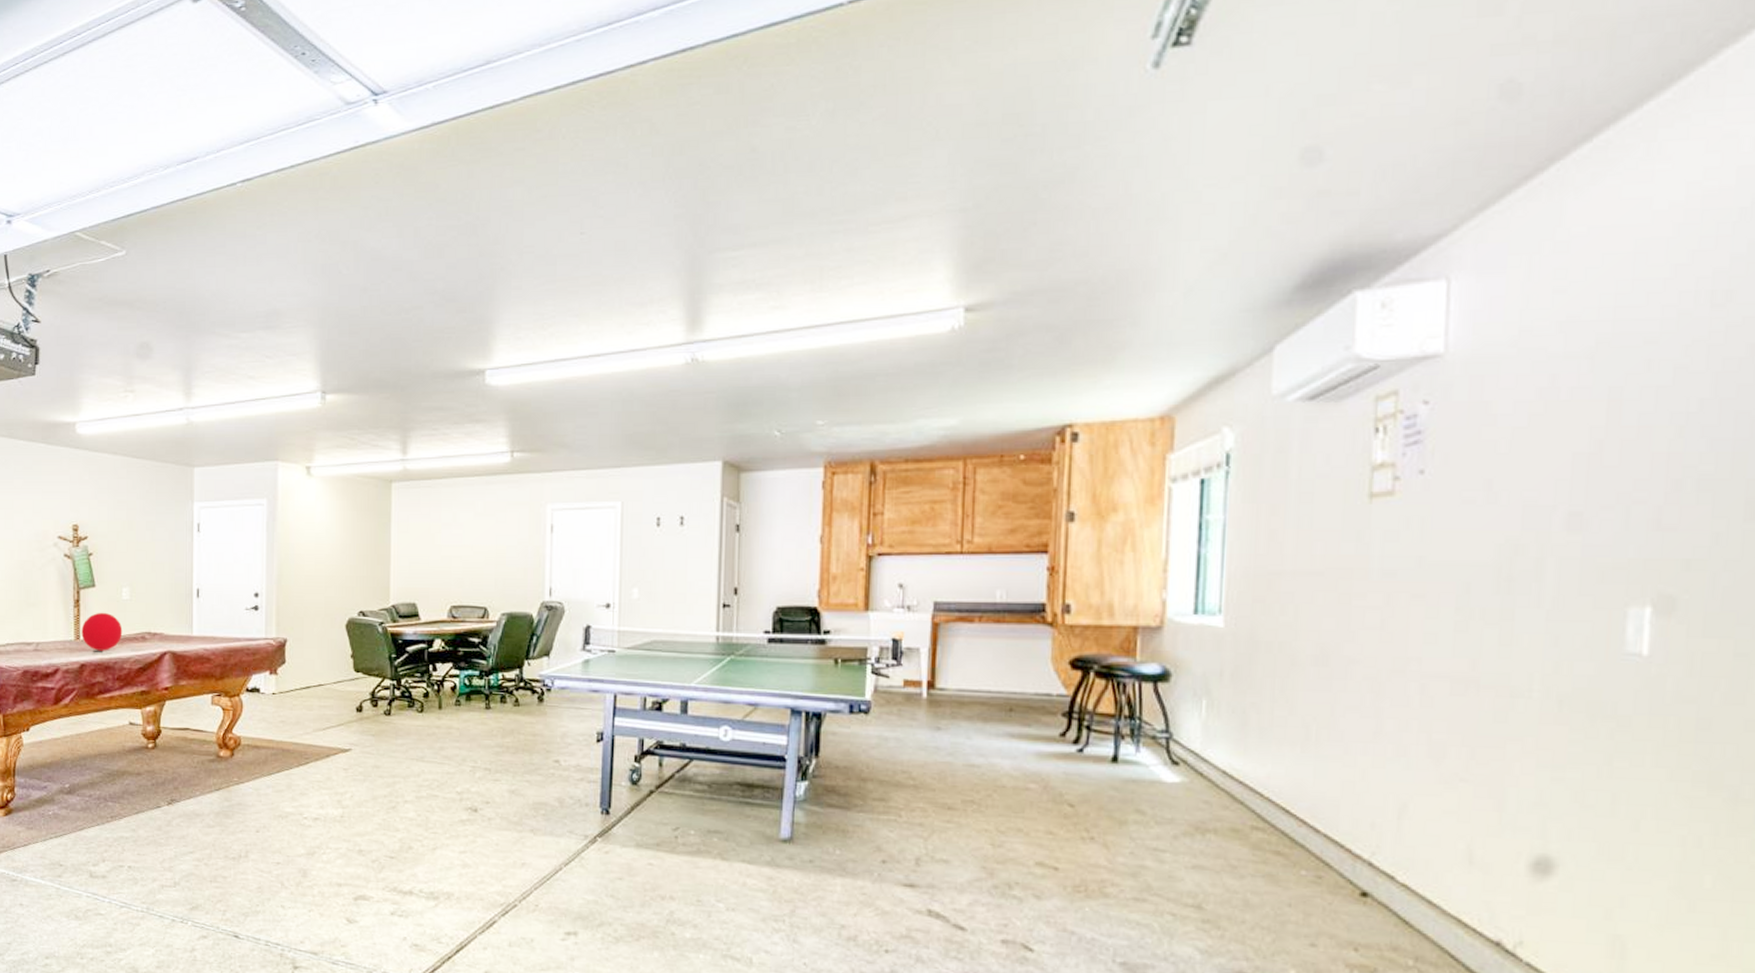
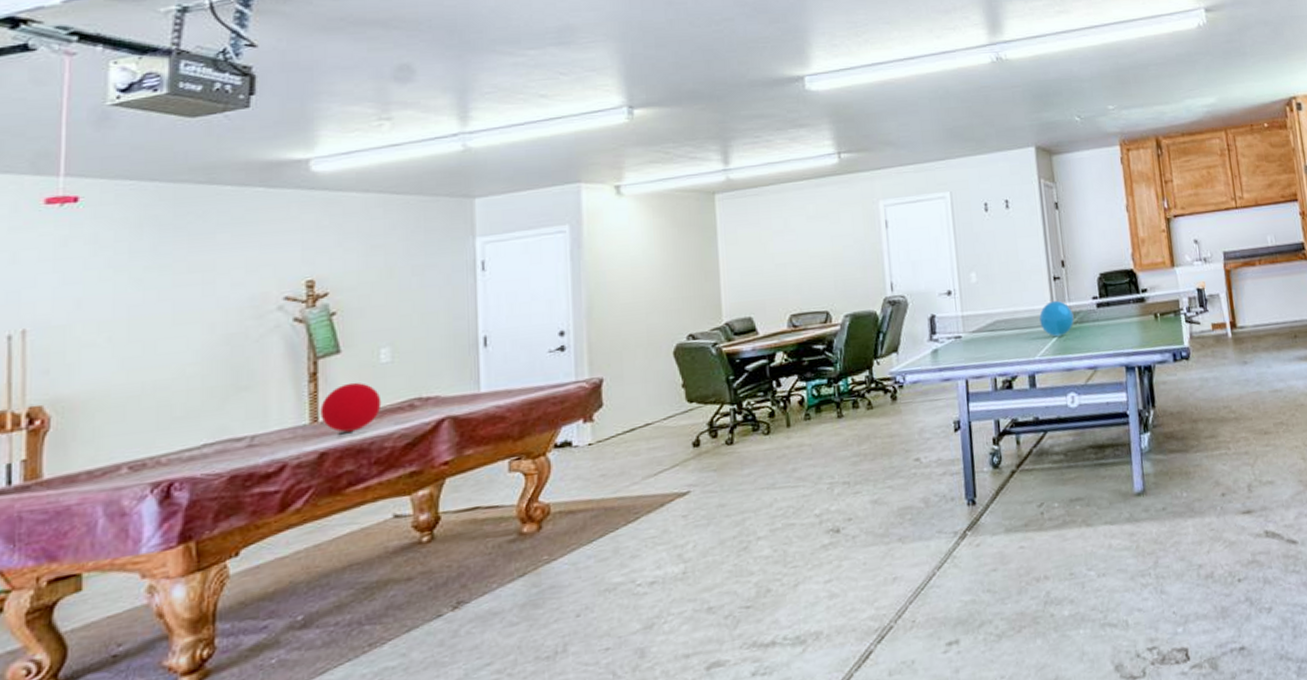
ball: none [701,629,740,667] -> present [1039,300,1074,337]

